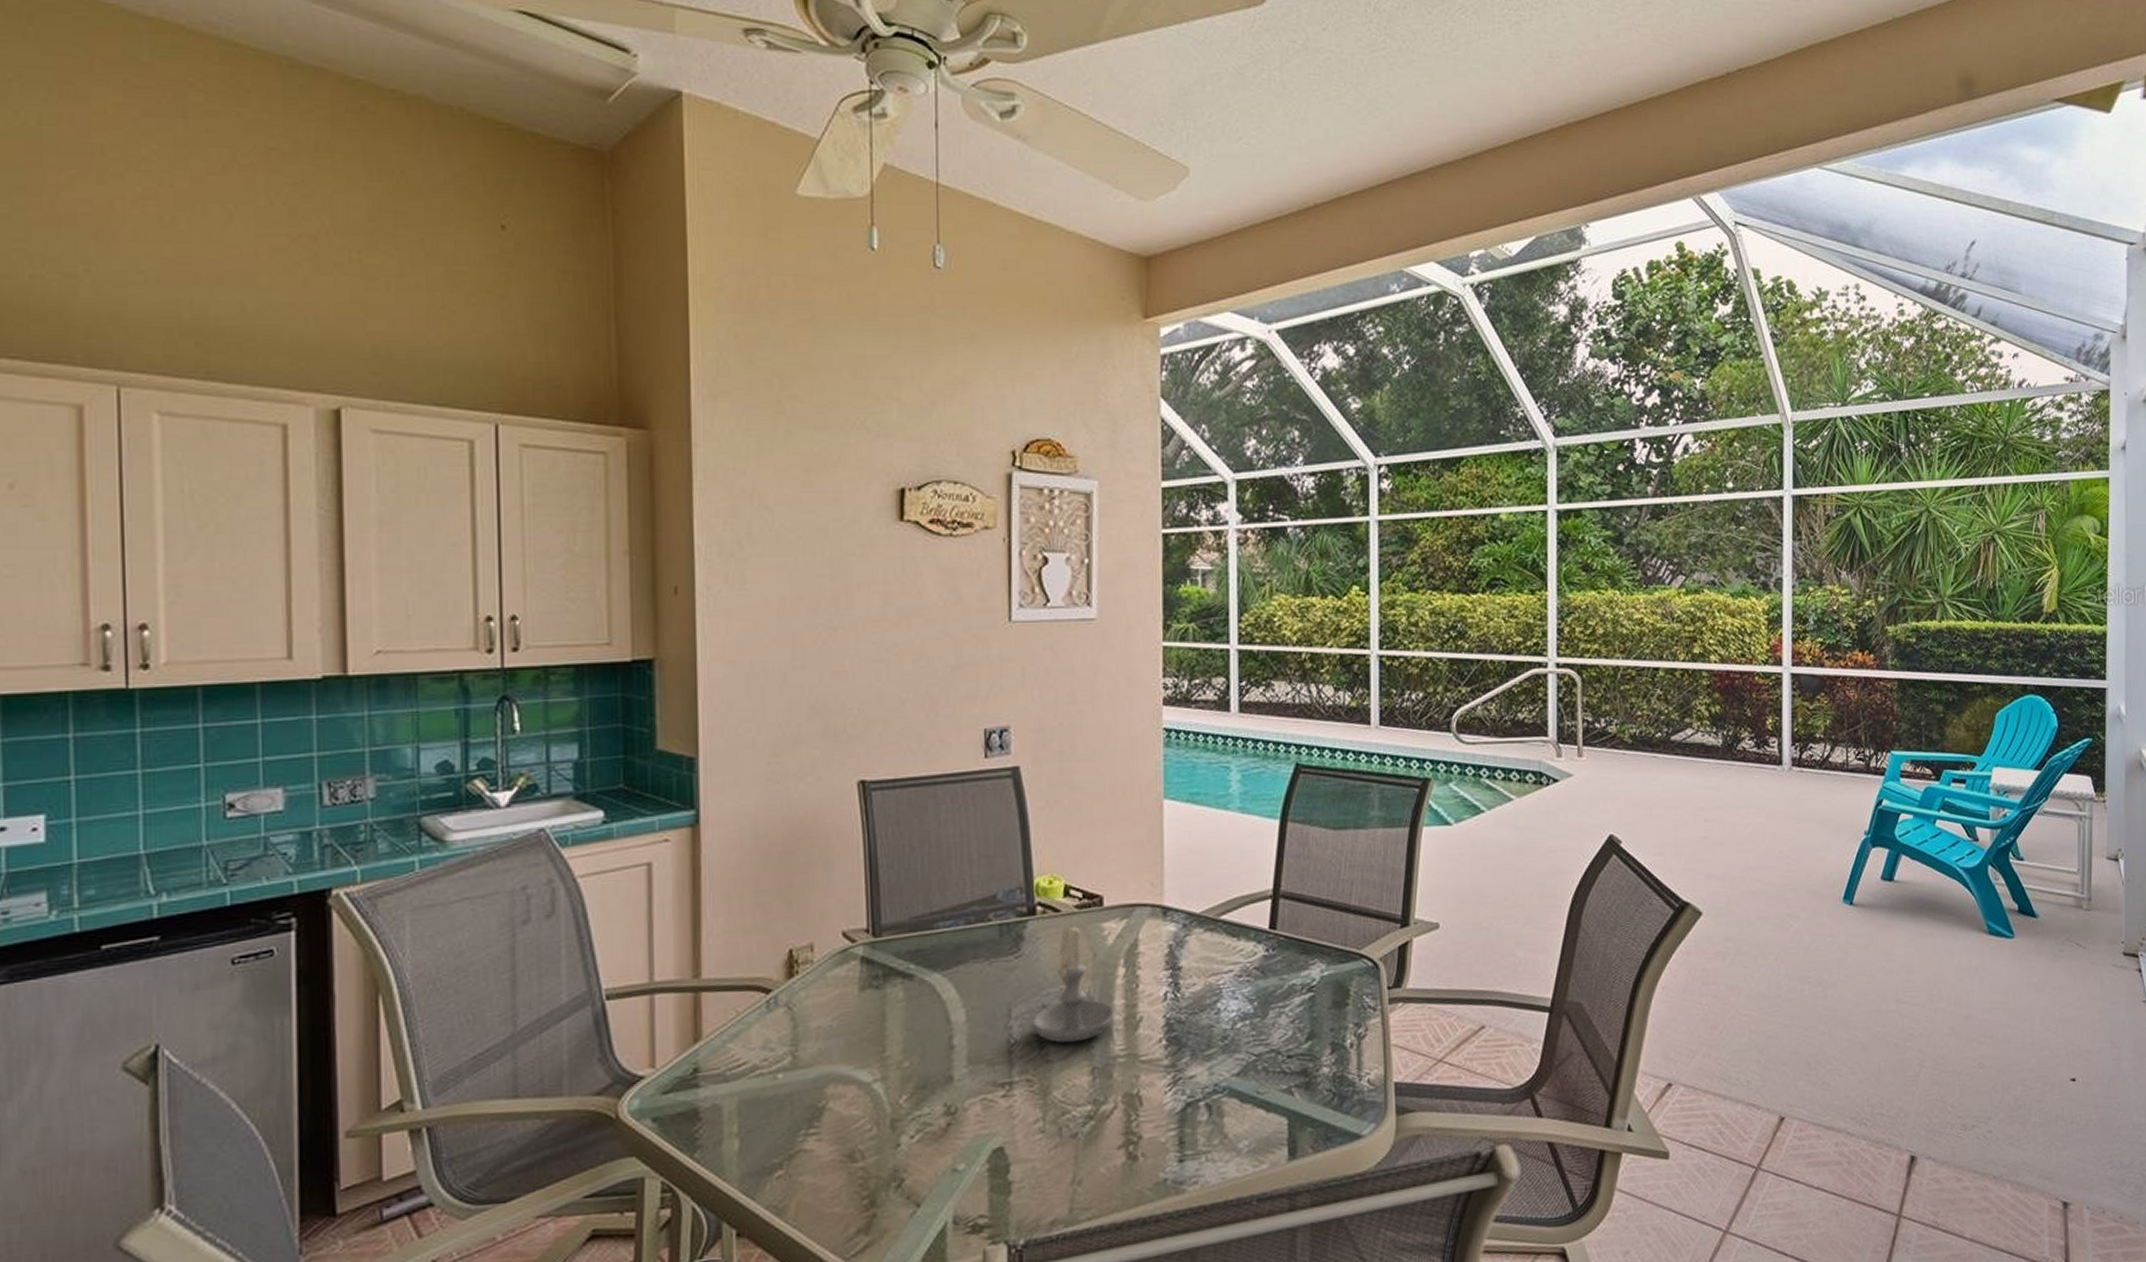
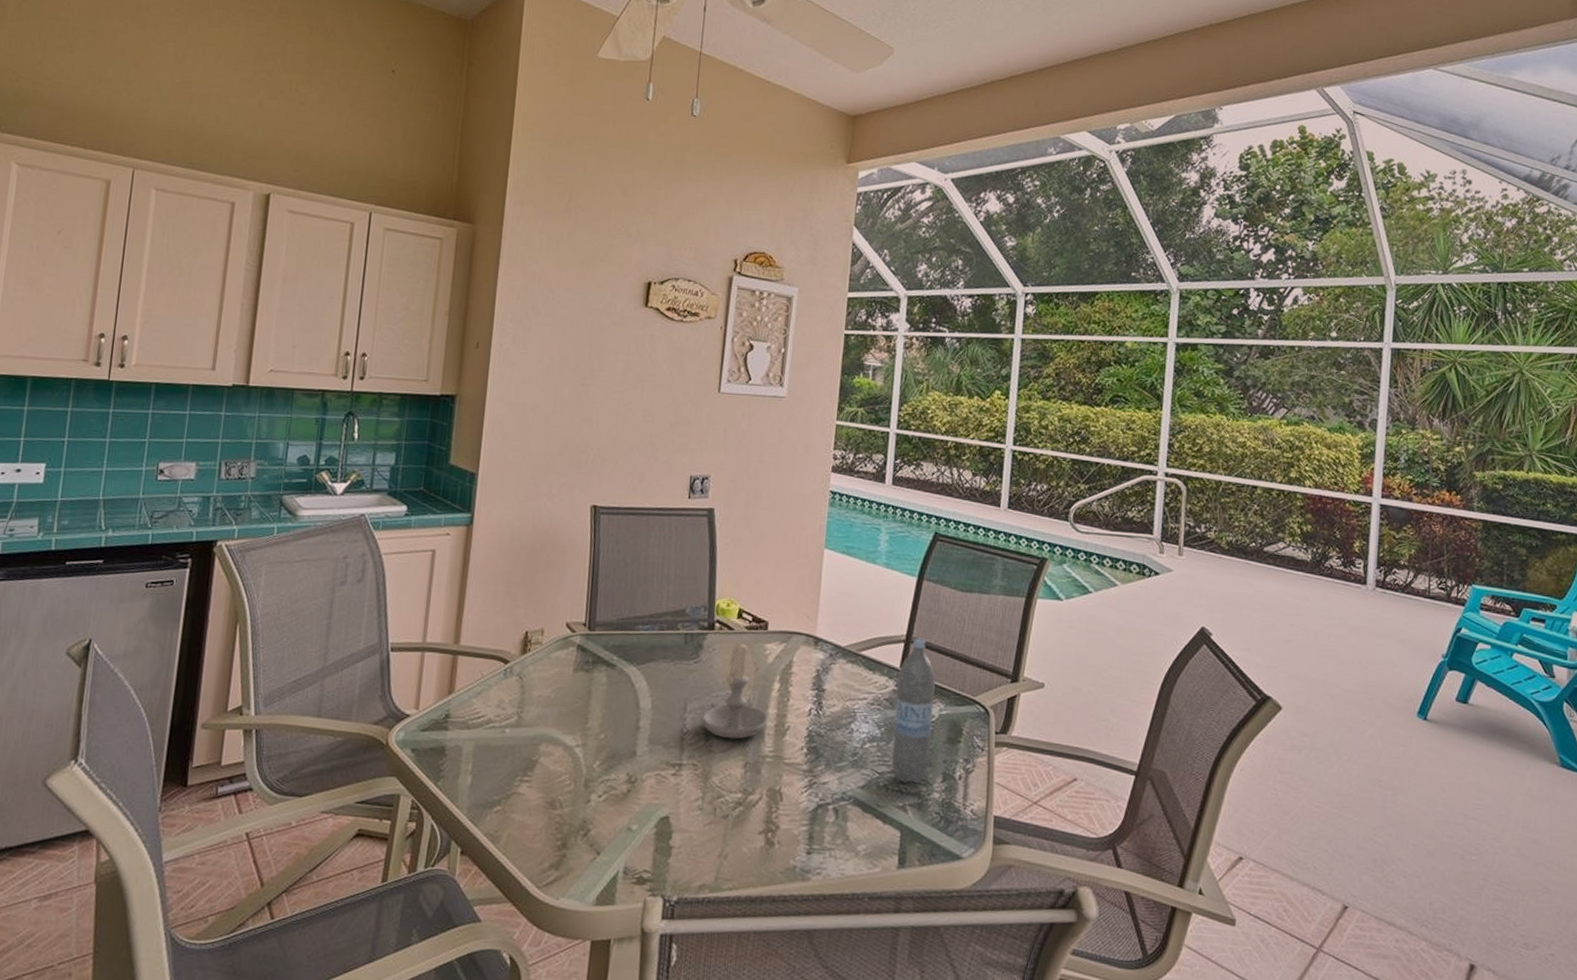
water bottle: none [1267,891,1315,1062] -> present [891,638,936,784]

